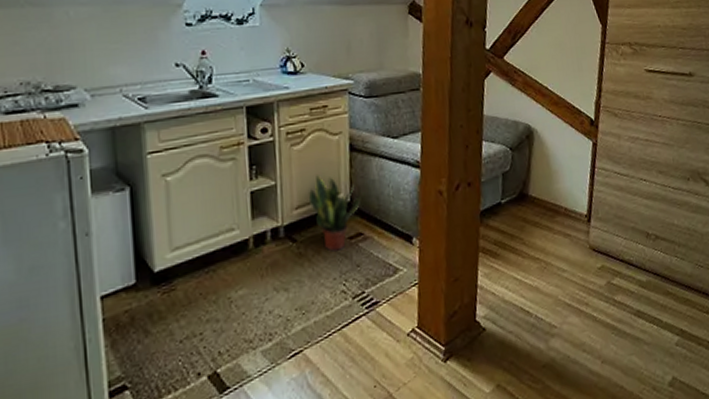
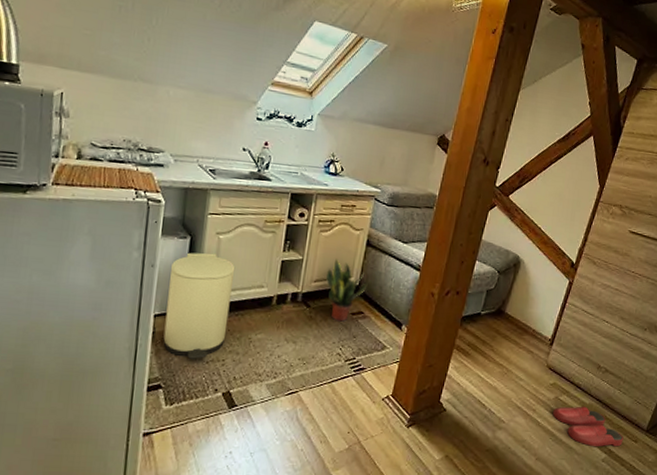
pedal bin: none [112,201,199,343] -> present [163,252,235,359]
slippers: none [608,285,694,332] -> present [552,406,624,447]

